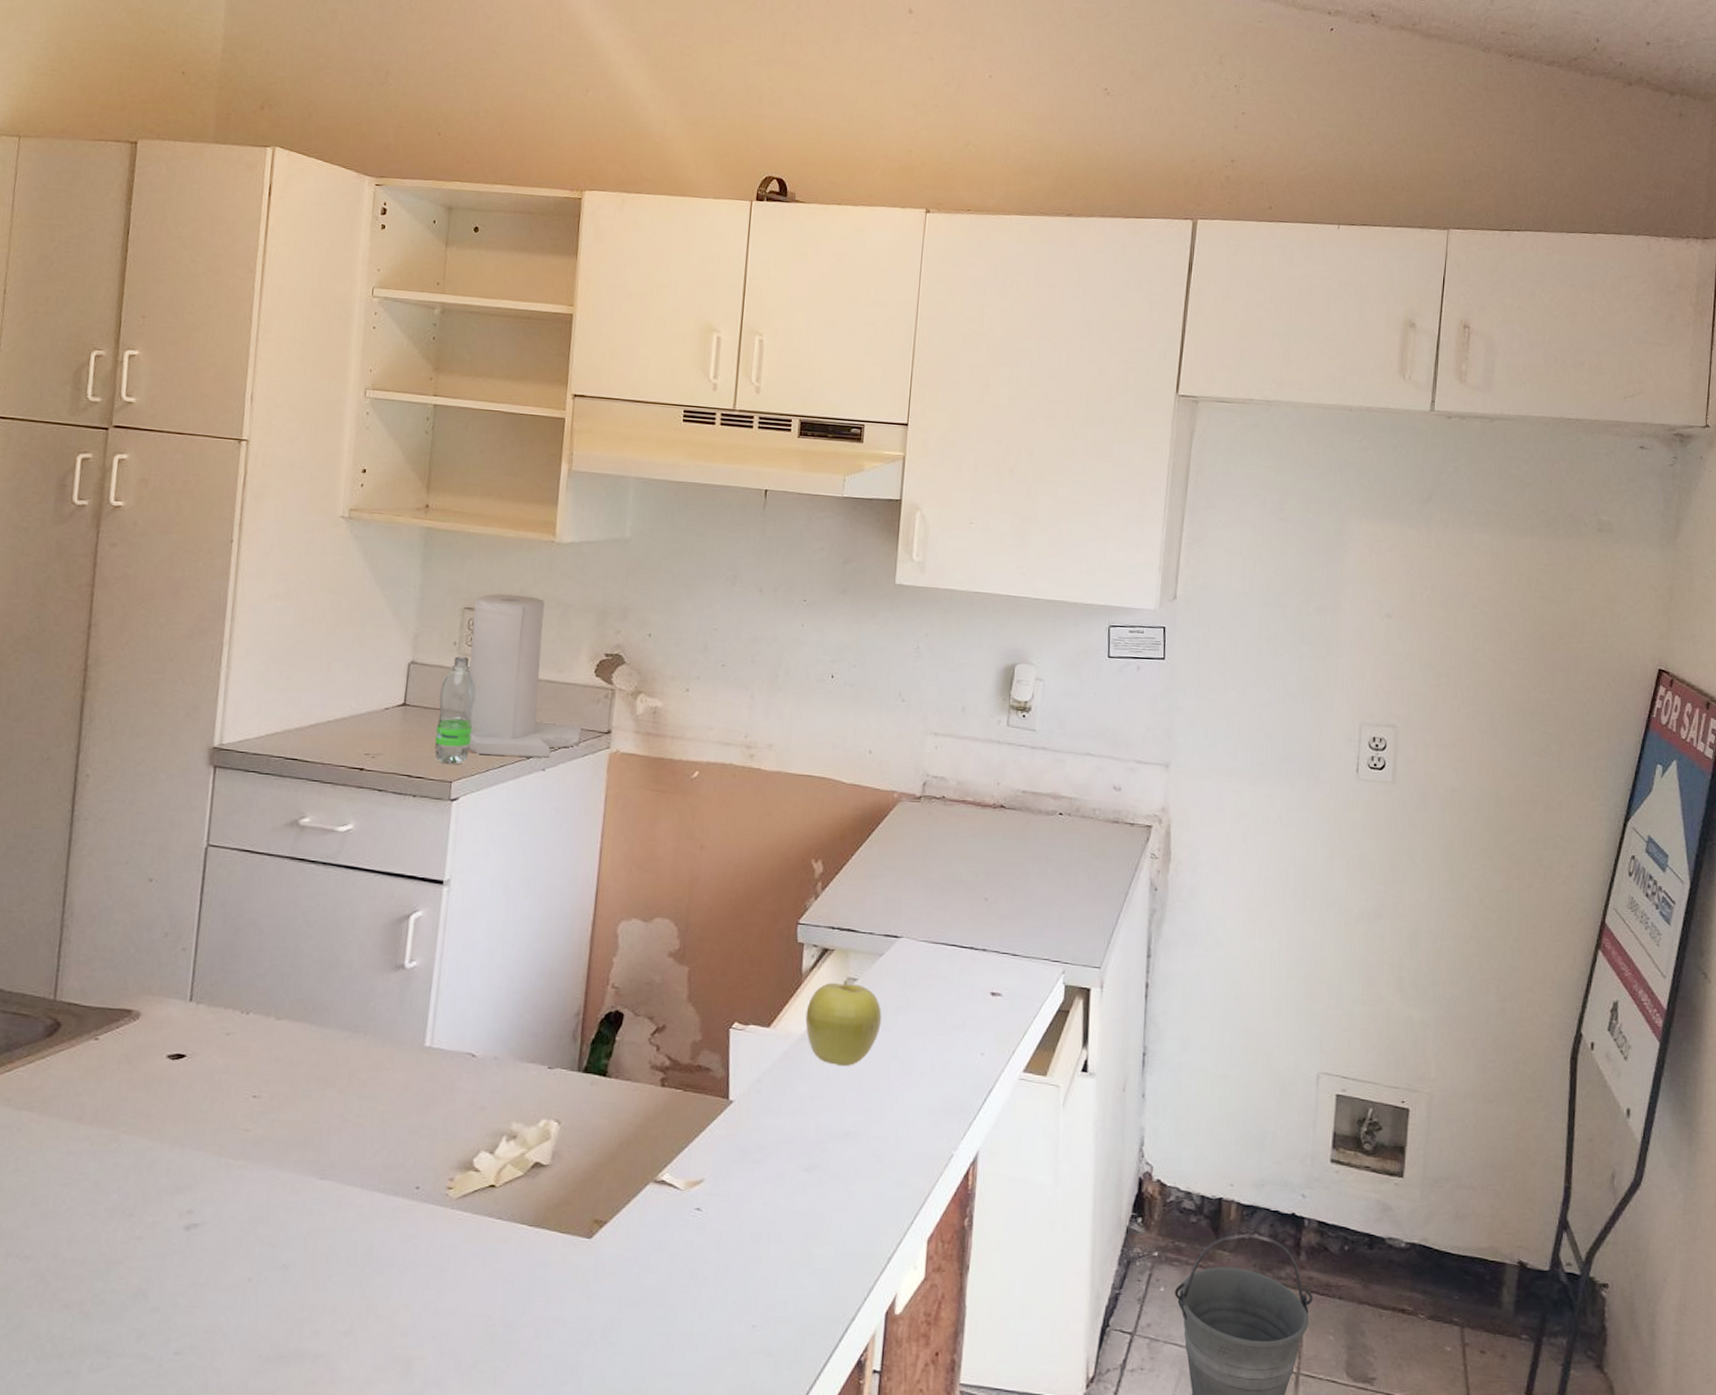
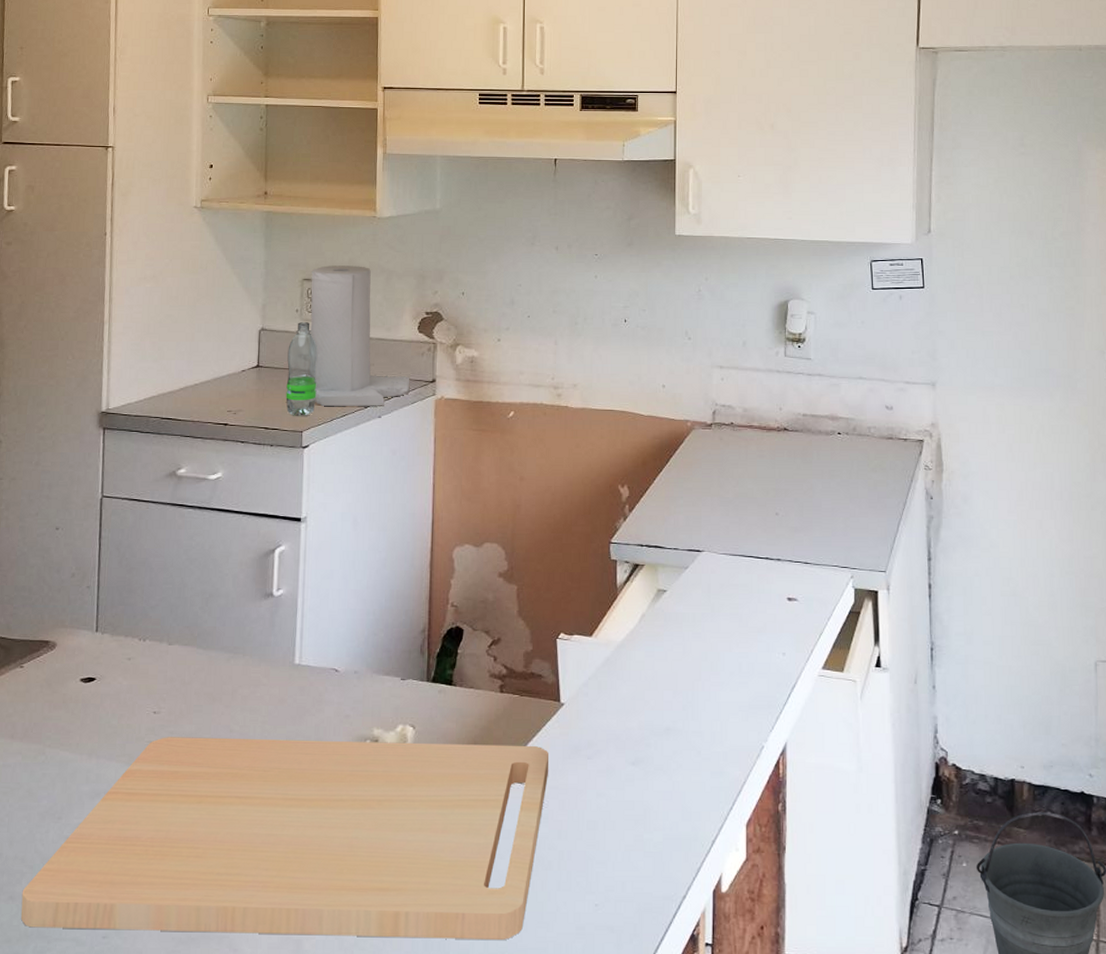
cutting board: none [76,1125,712,1363] -> present [20,737,548,940]
fruit: present [805,980,882,1066] -> none [623,591,691,669]

